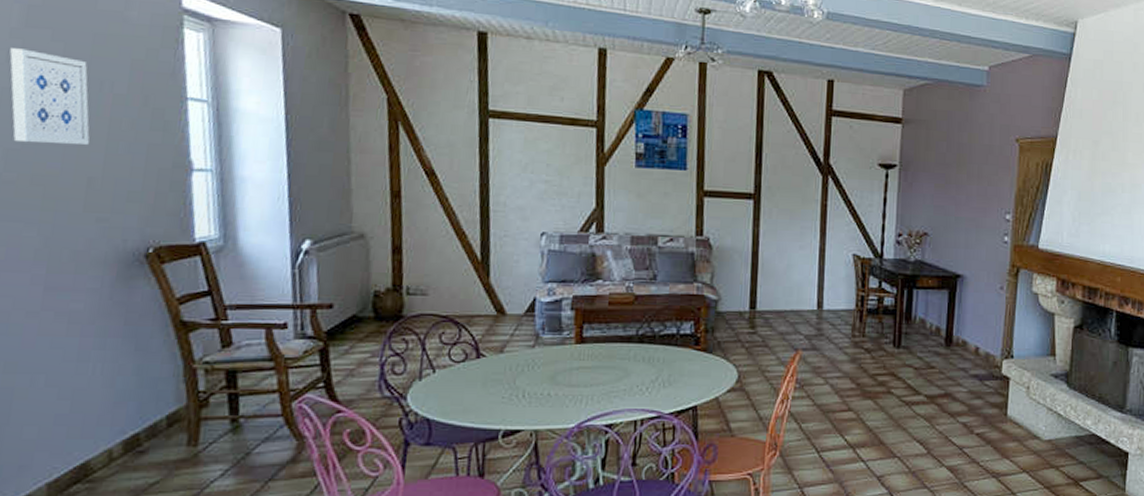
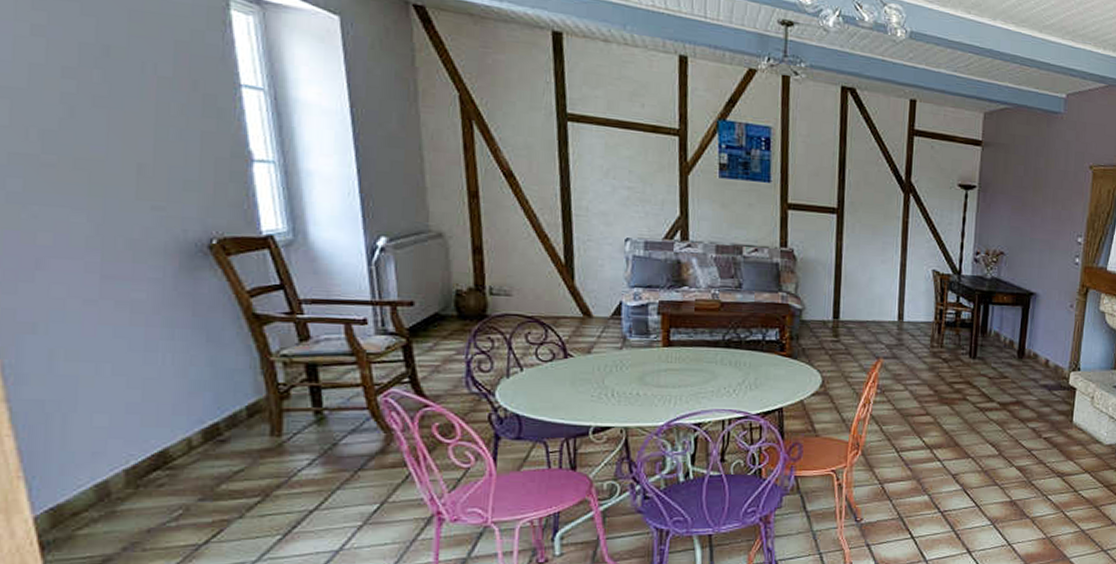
wall art: present [9,48,90,145] -> none [34,20,137,129]

